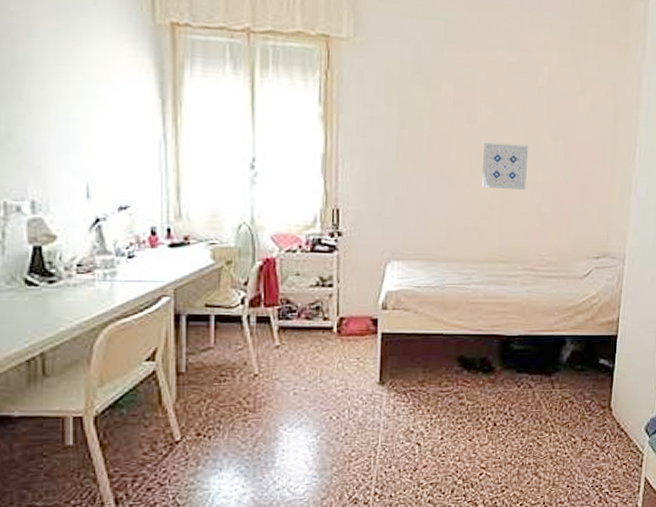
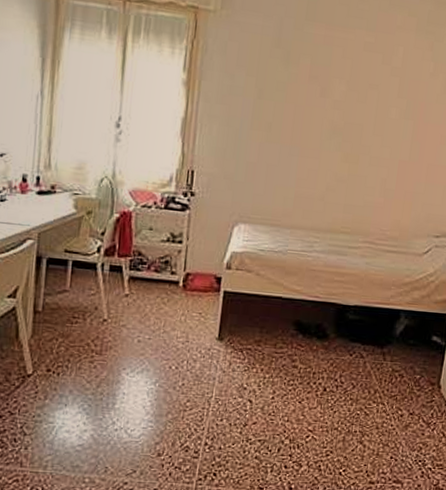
wall art: present [481,142,529,190] -> none [329,117,379,165]

